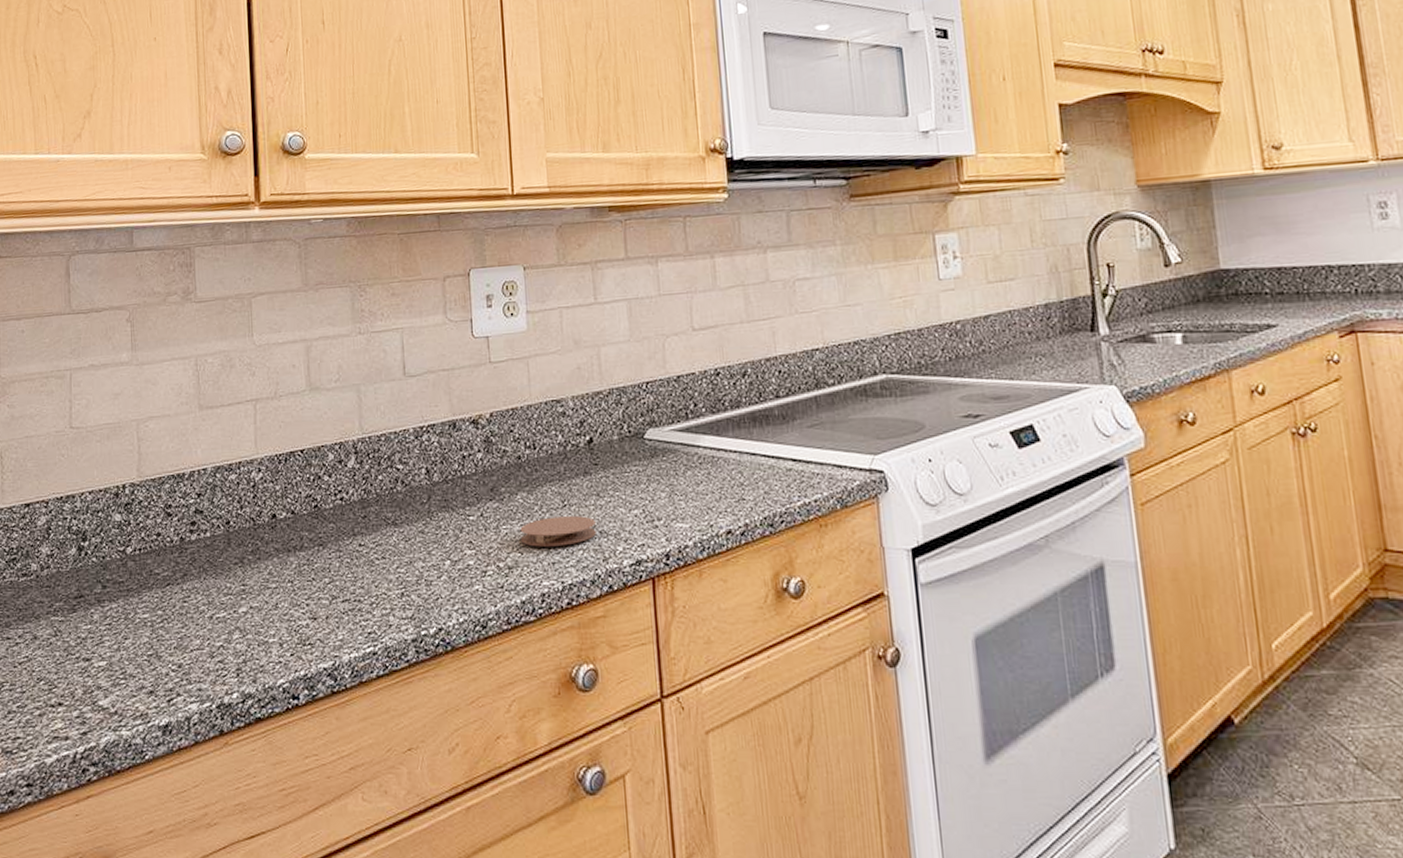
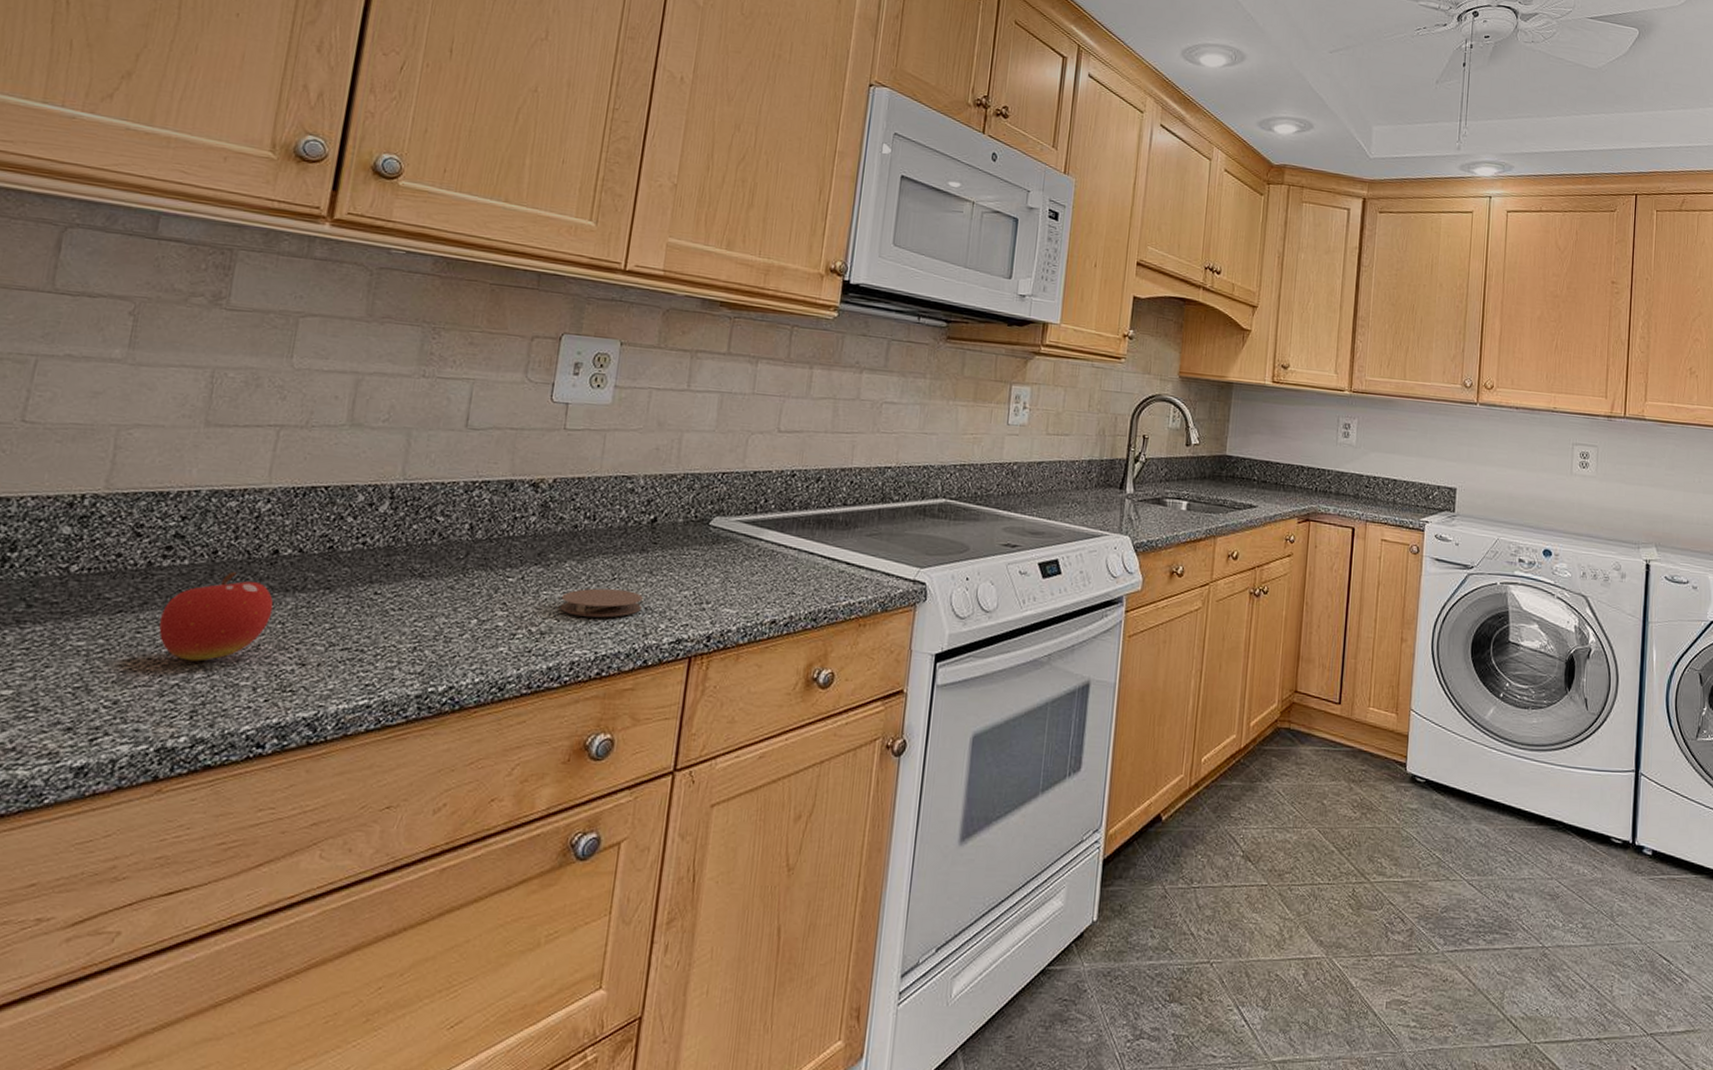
fruit: none [198,538,282,624] -> present [158,571,274,662]

